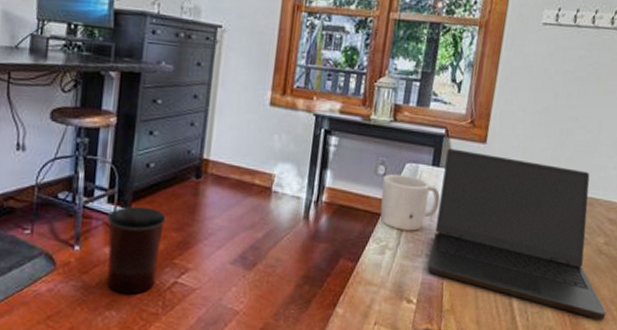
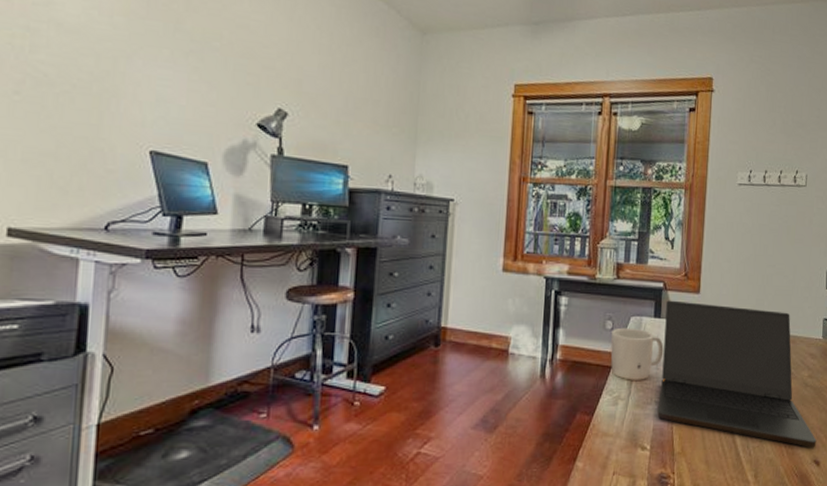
waste bin: present [107,206,167,295] -> none [347,379,407,471]

